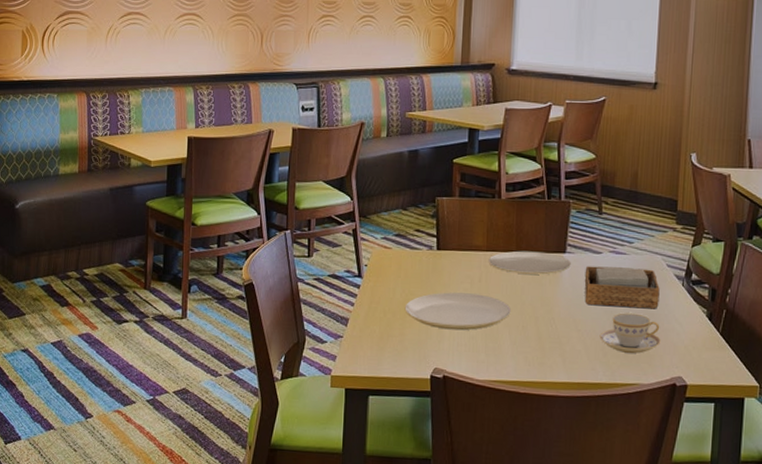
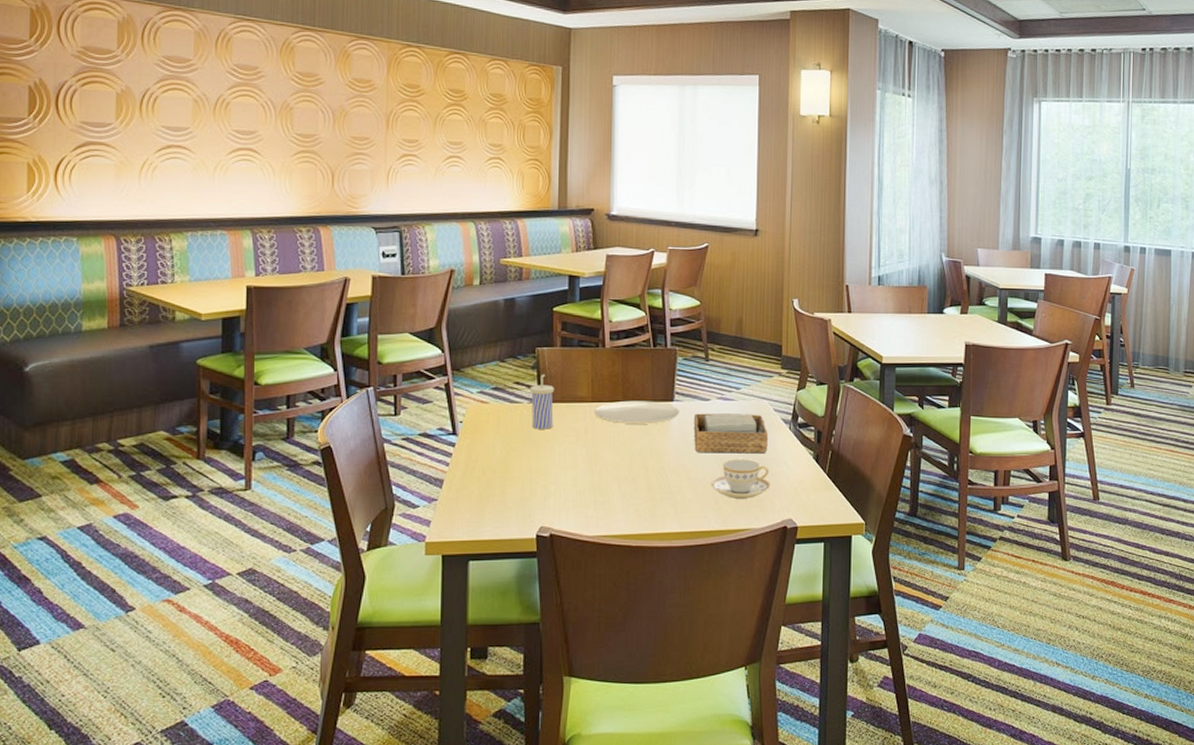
plate: present [404,292,511,331] -> none [505,446,619,486]
beverage cup: none [429,222,452,276] -> present [530,374,554,429]

